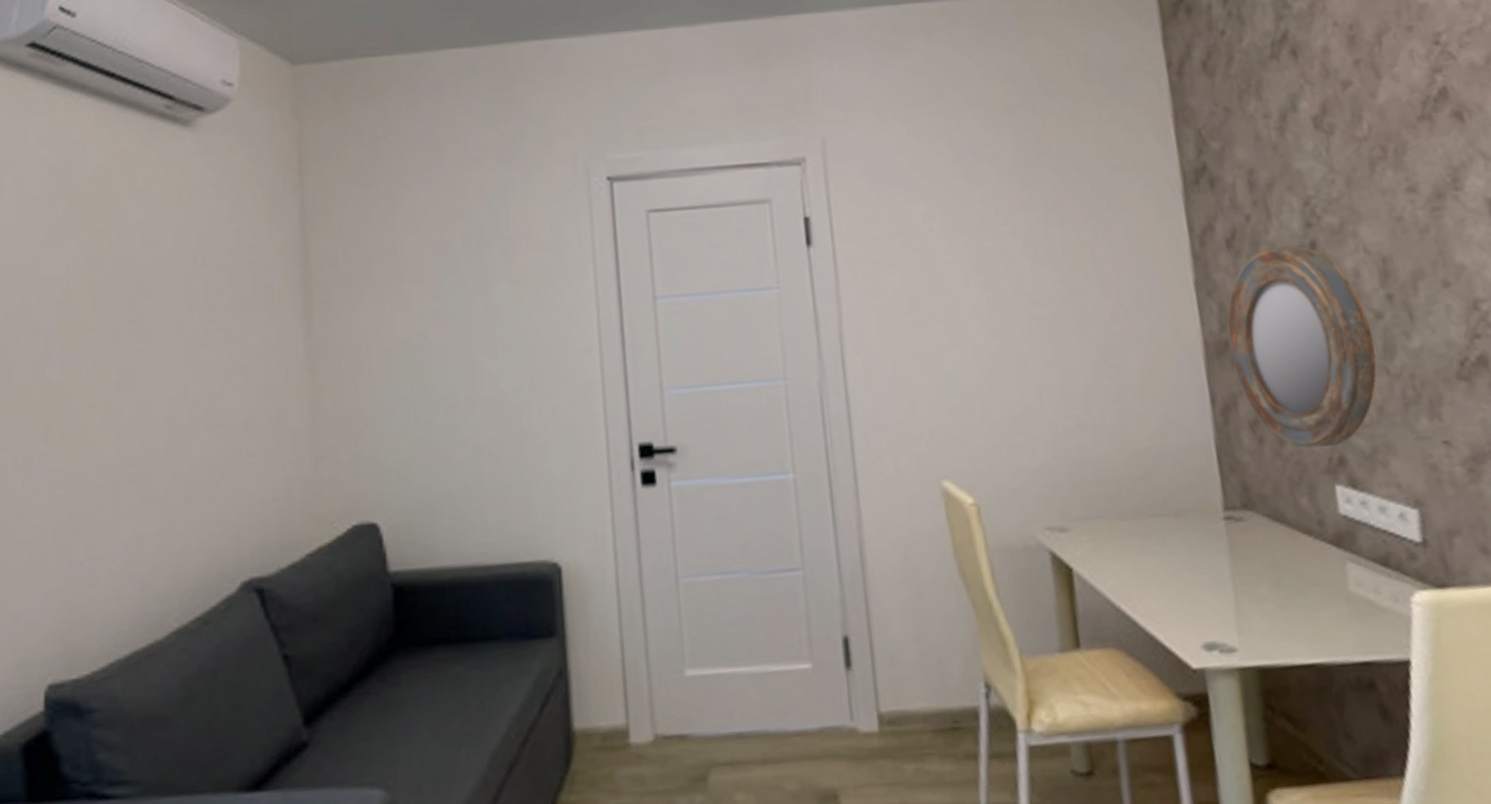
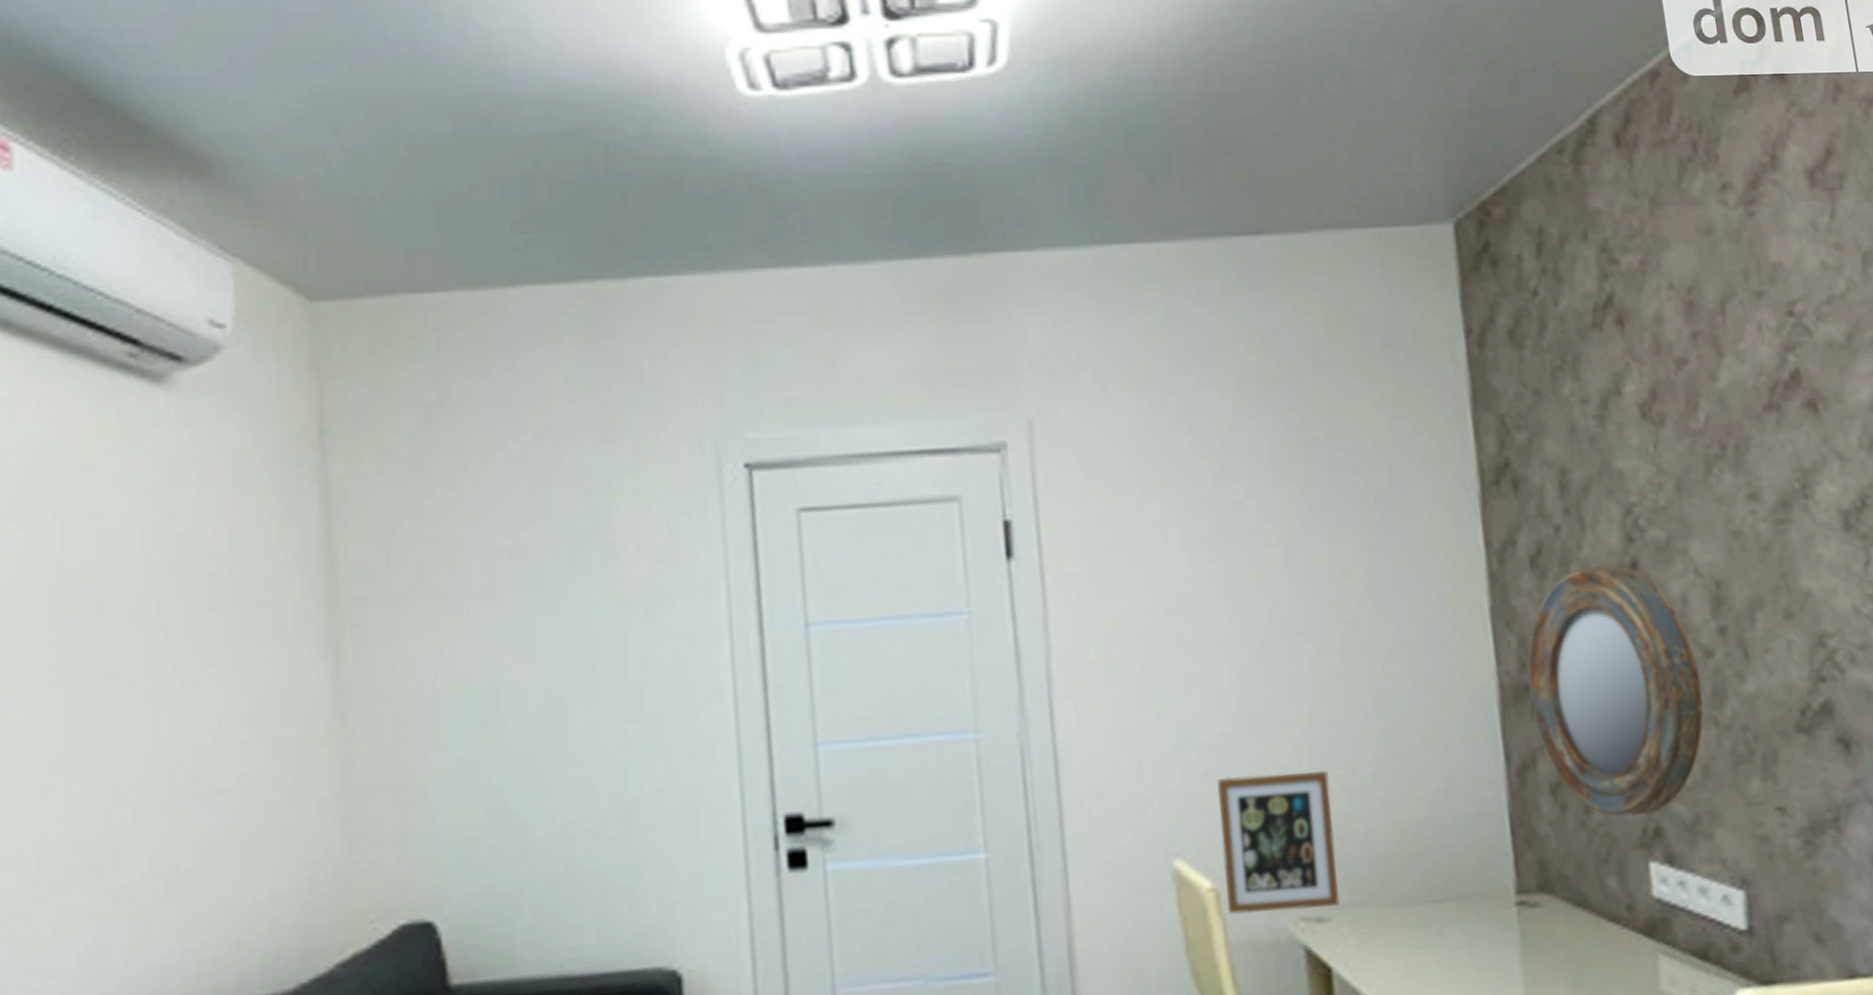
picture frame: none [976,411,1078,524] -> present [1217,771,1340,914]

